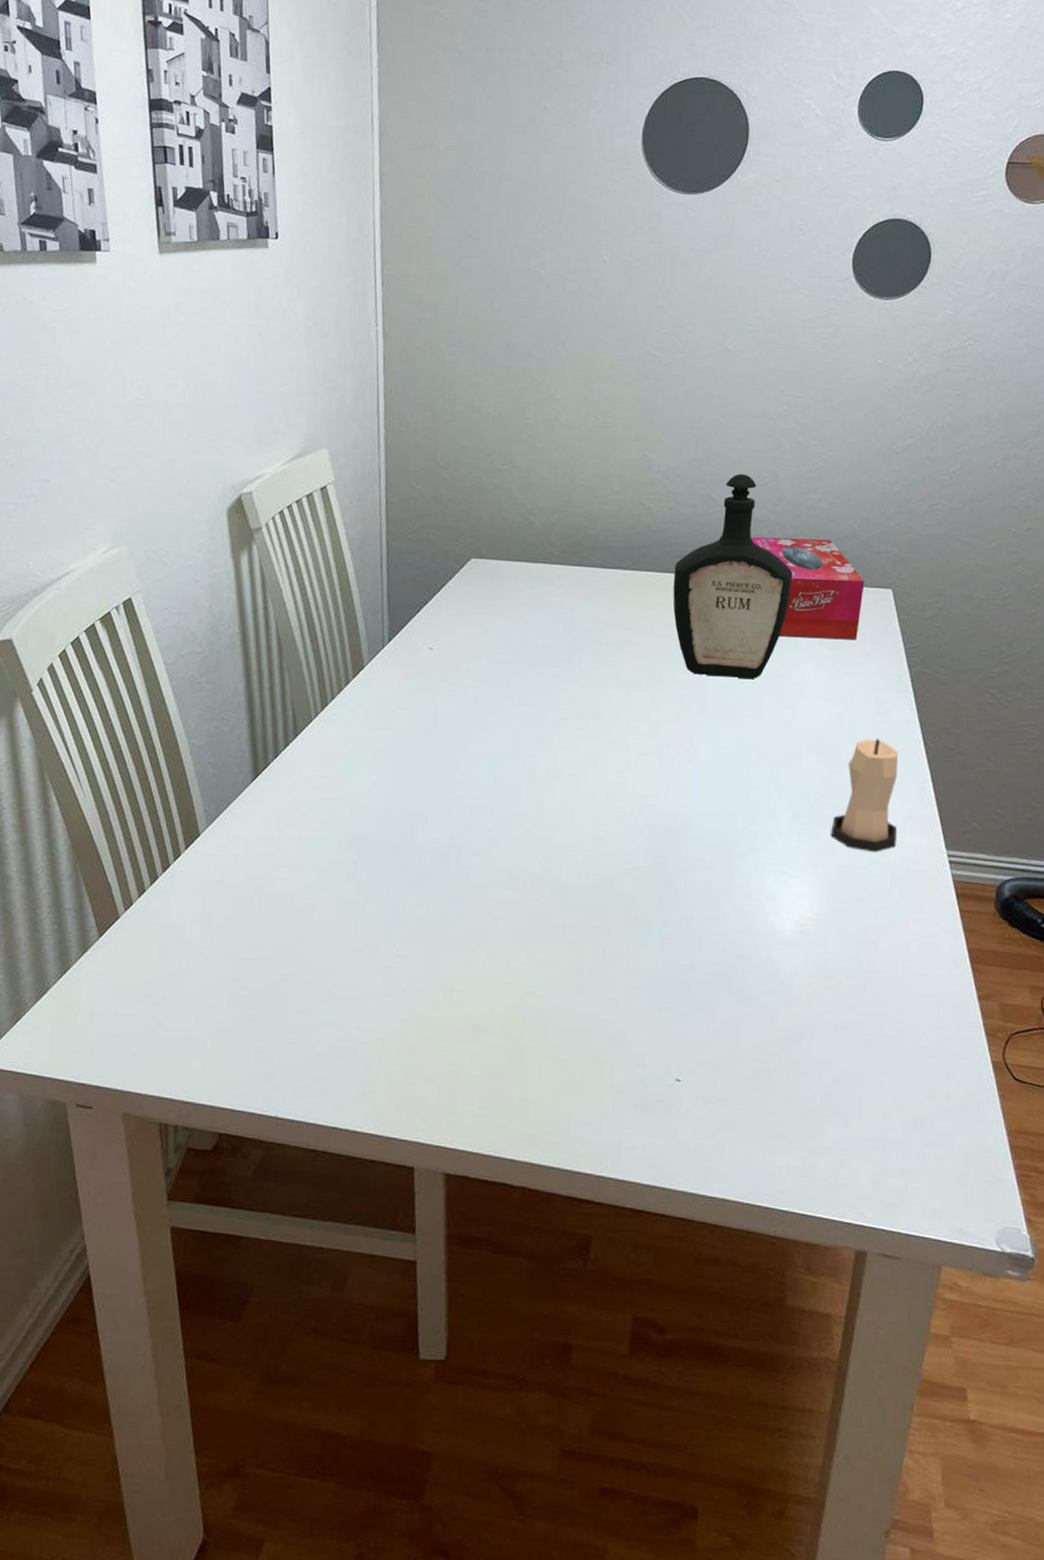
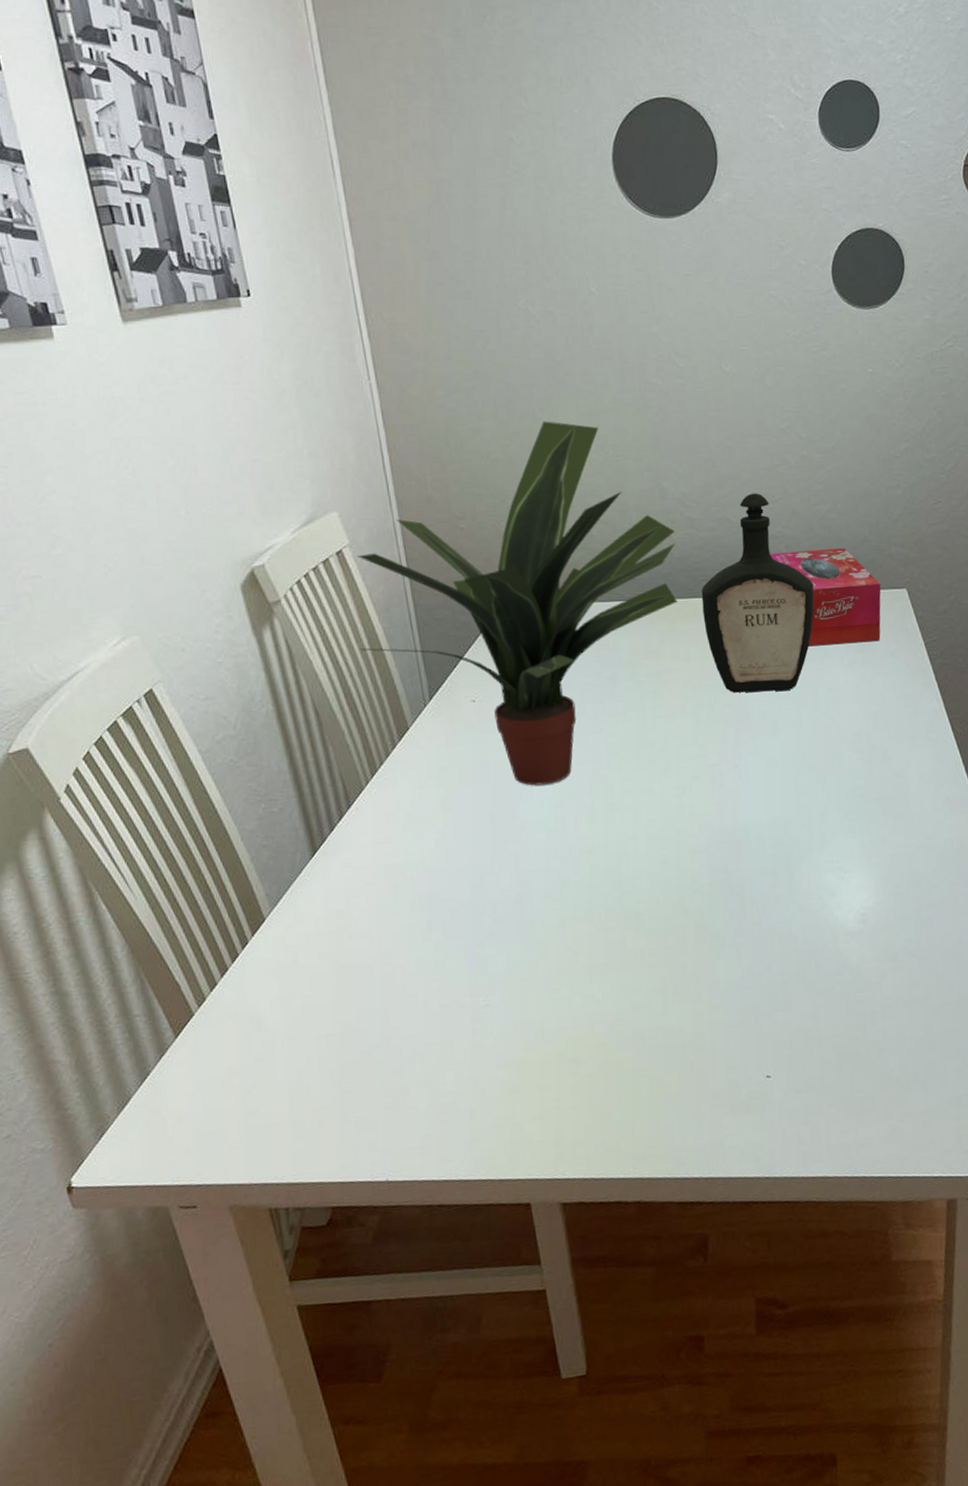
potted plant: none [328,381,655,742] -> present [357,421,677,786]
candle: present [831,738,899,853] -> none [879,730,939,838]

